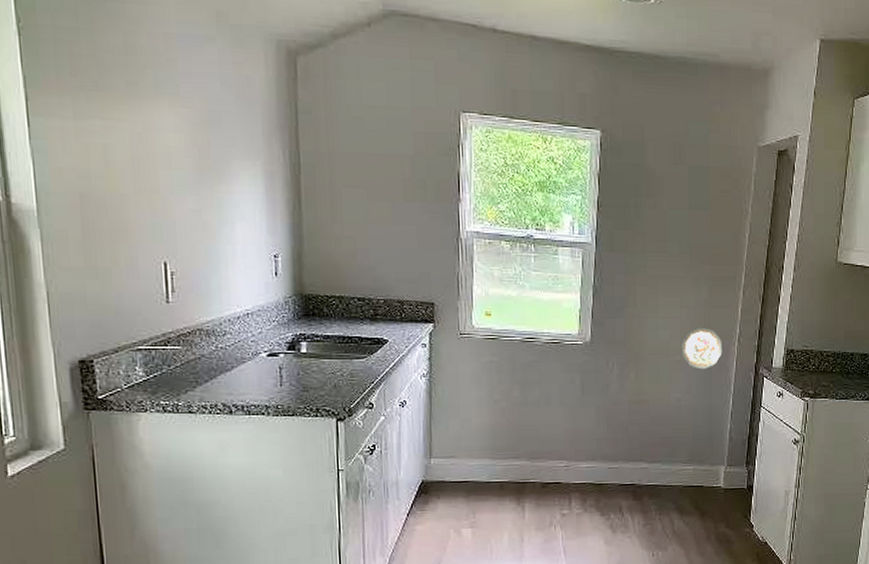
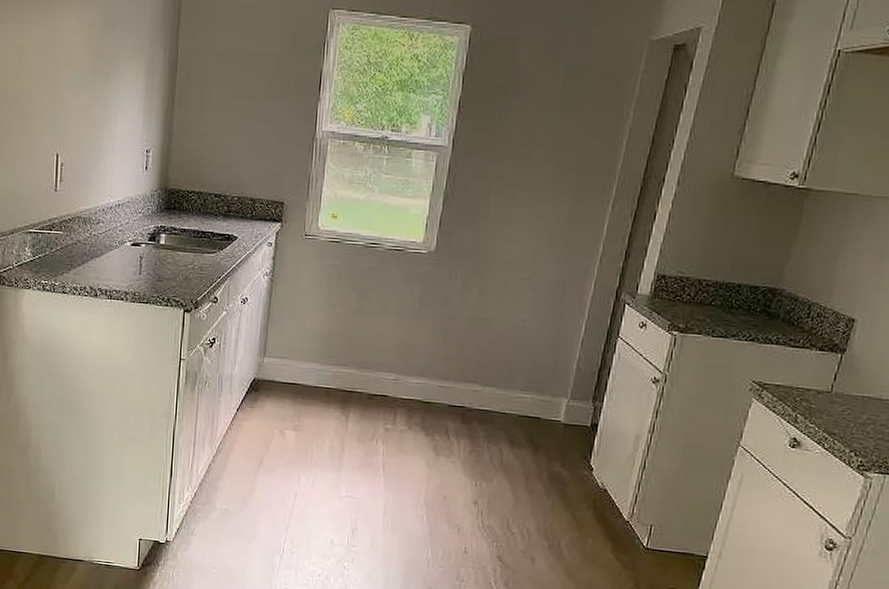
decorative plate: present [682,327,722,370] -> none [533,243,581,291]

